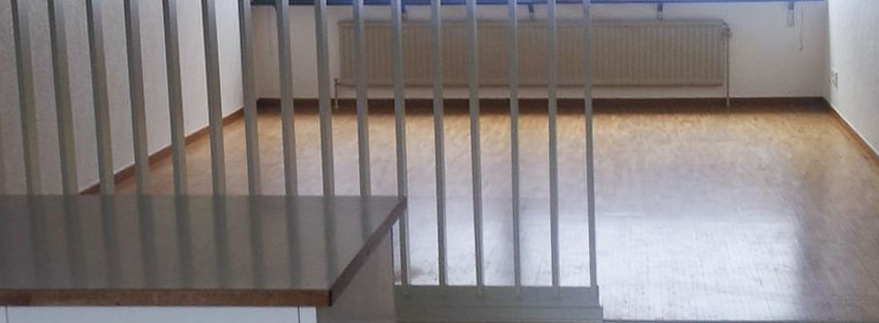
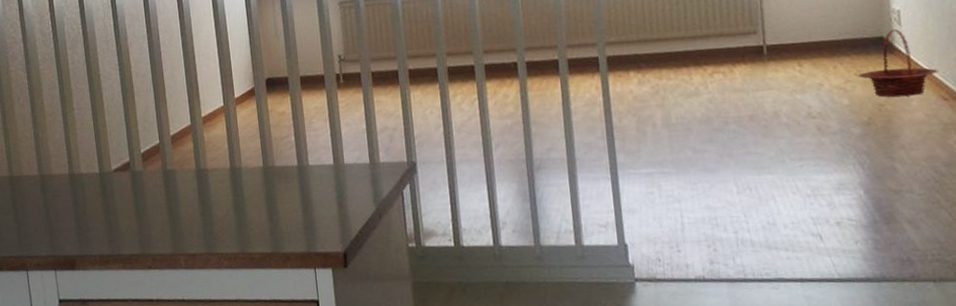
basket: none [801,90,862,154] -> present [858,28,938,97]

